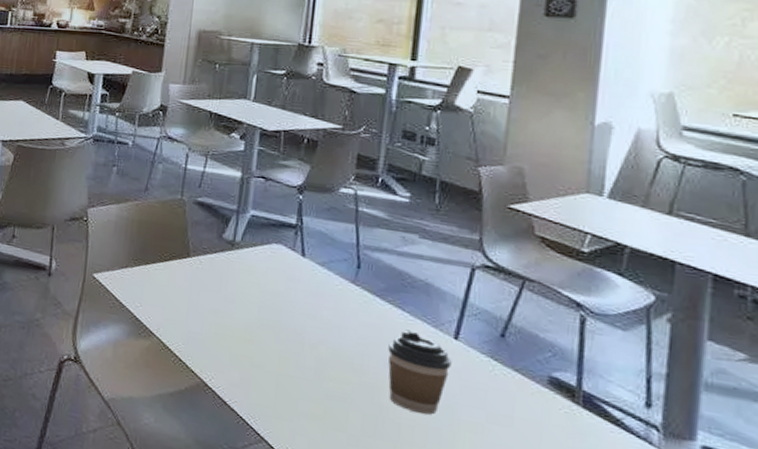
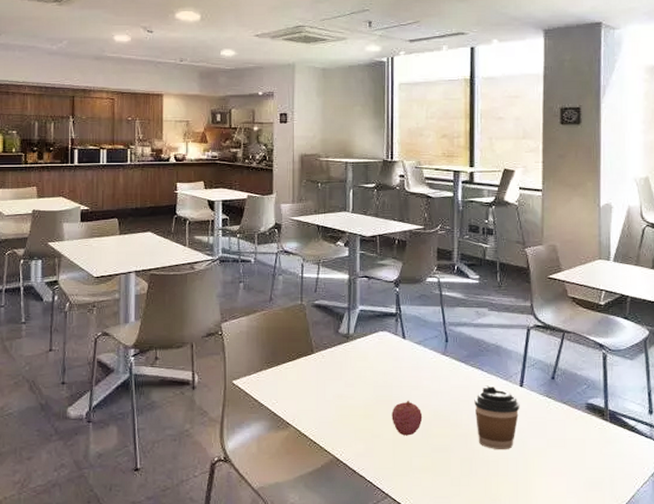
fruit: none [277,330,318,374] -> present [391,400,423,436]

